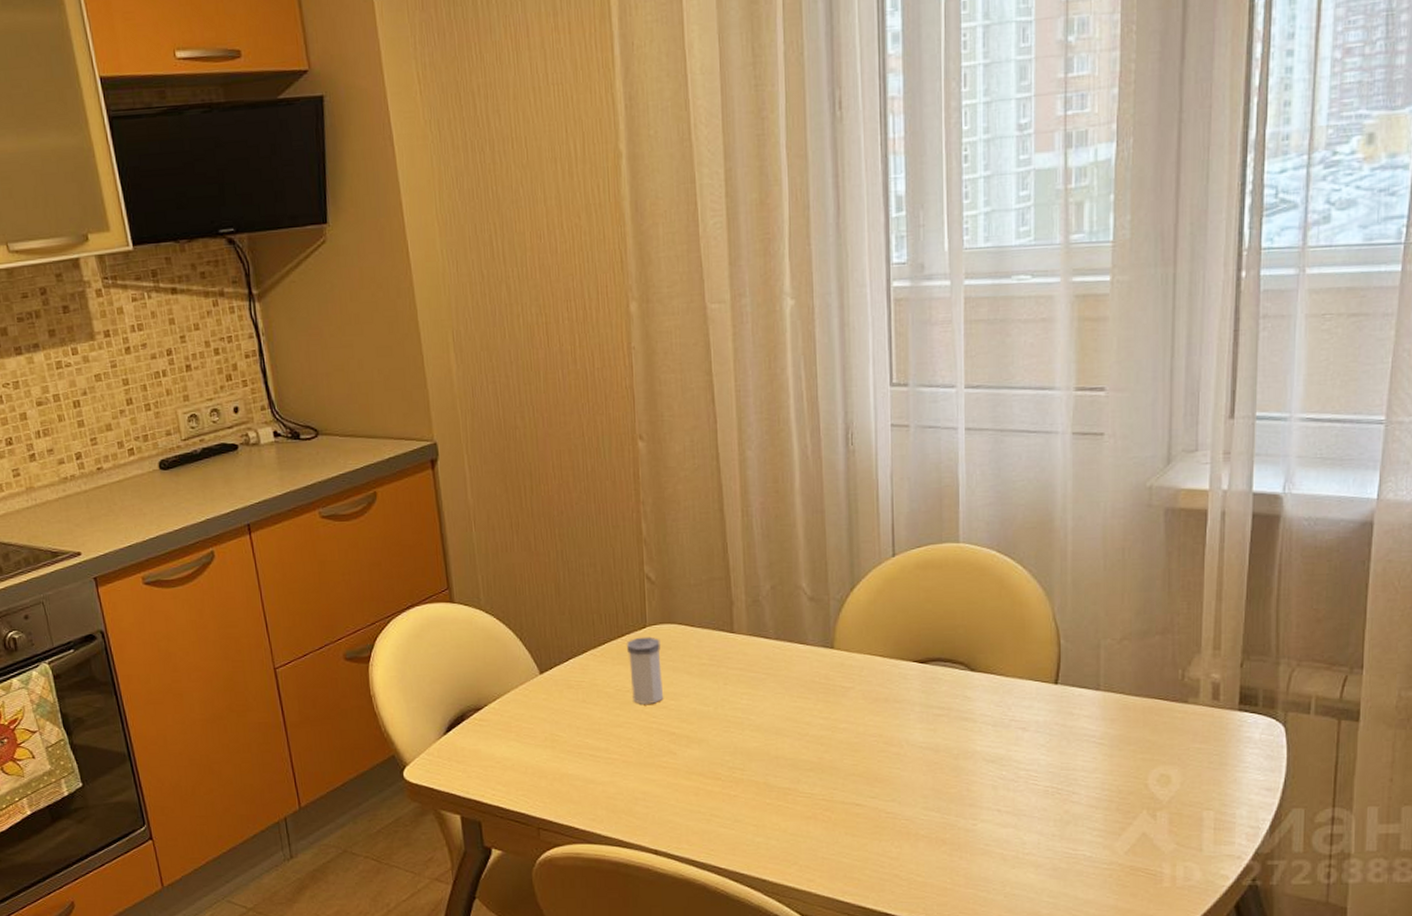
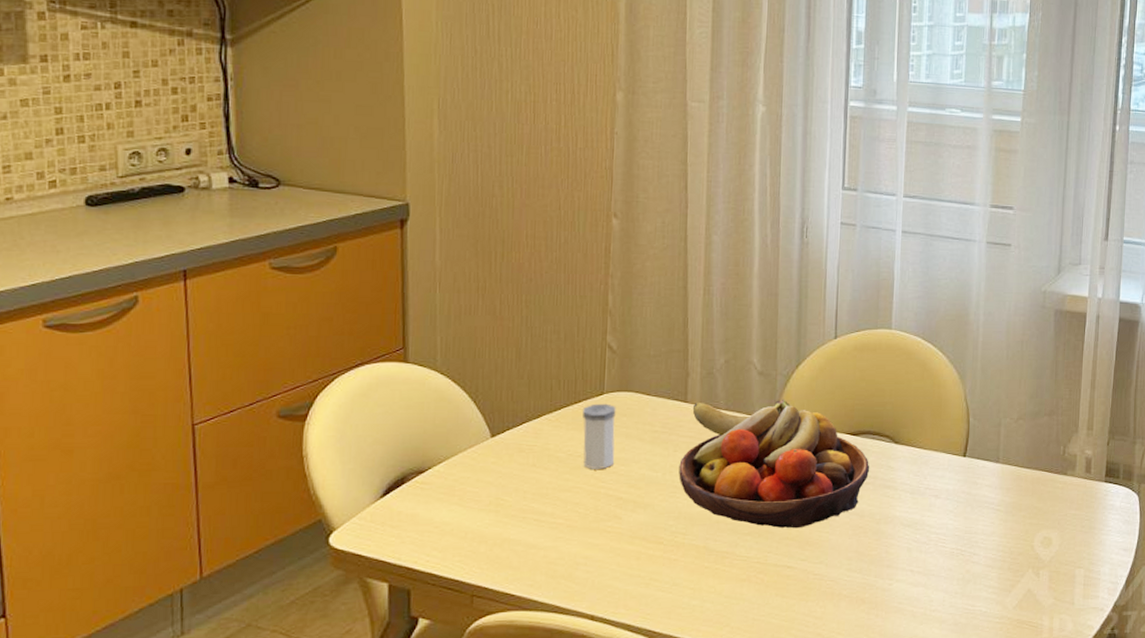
fruit bowl: none [731,625,943,764] -> present [679,399,870,529]

